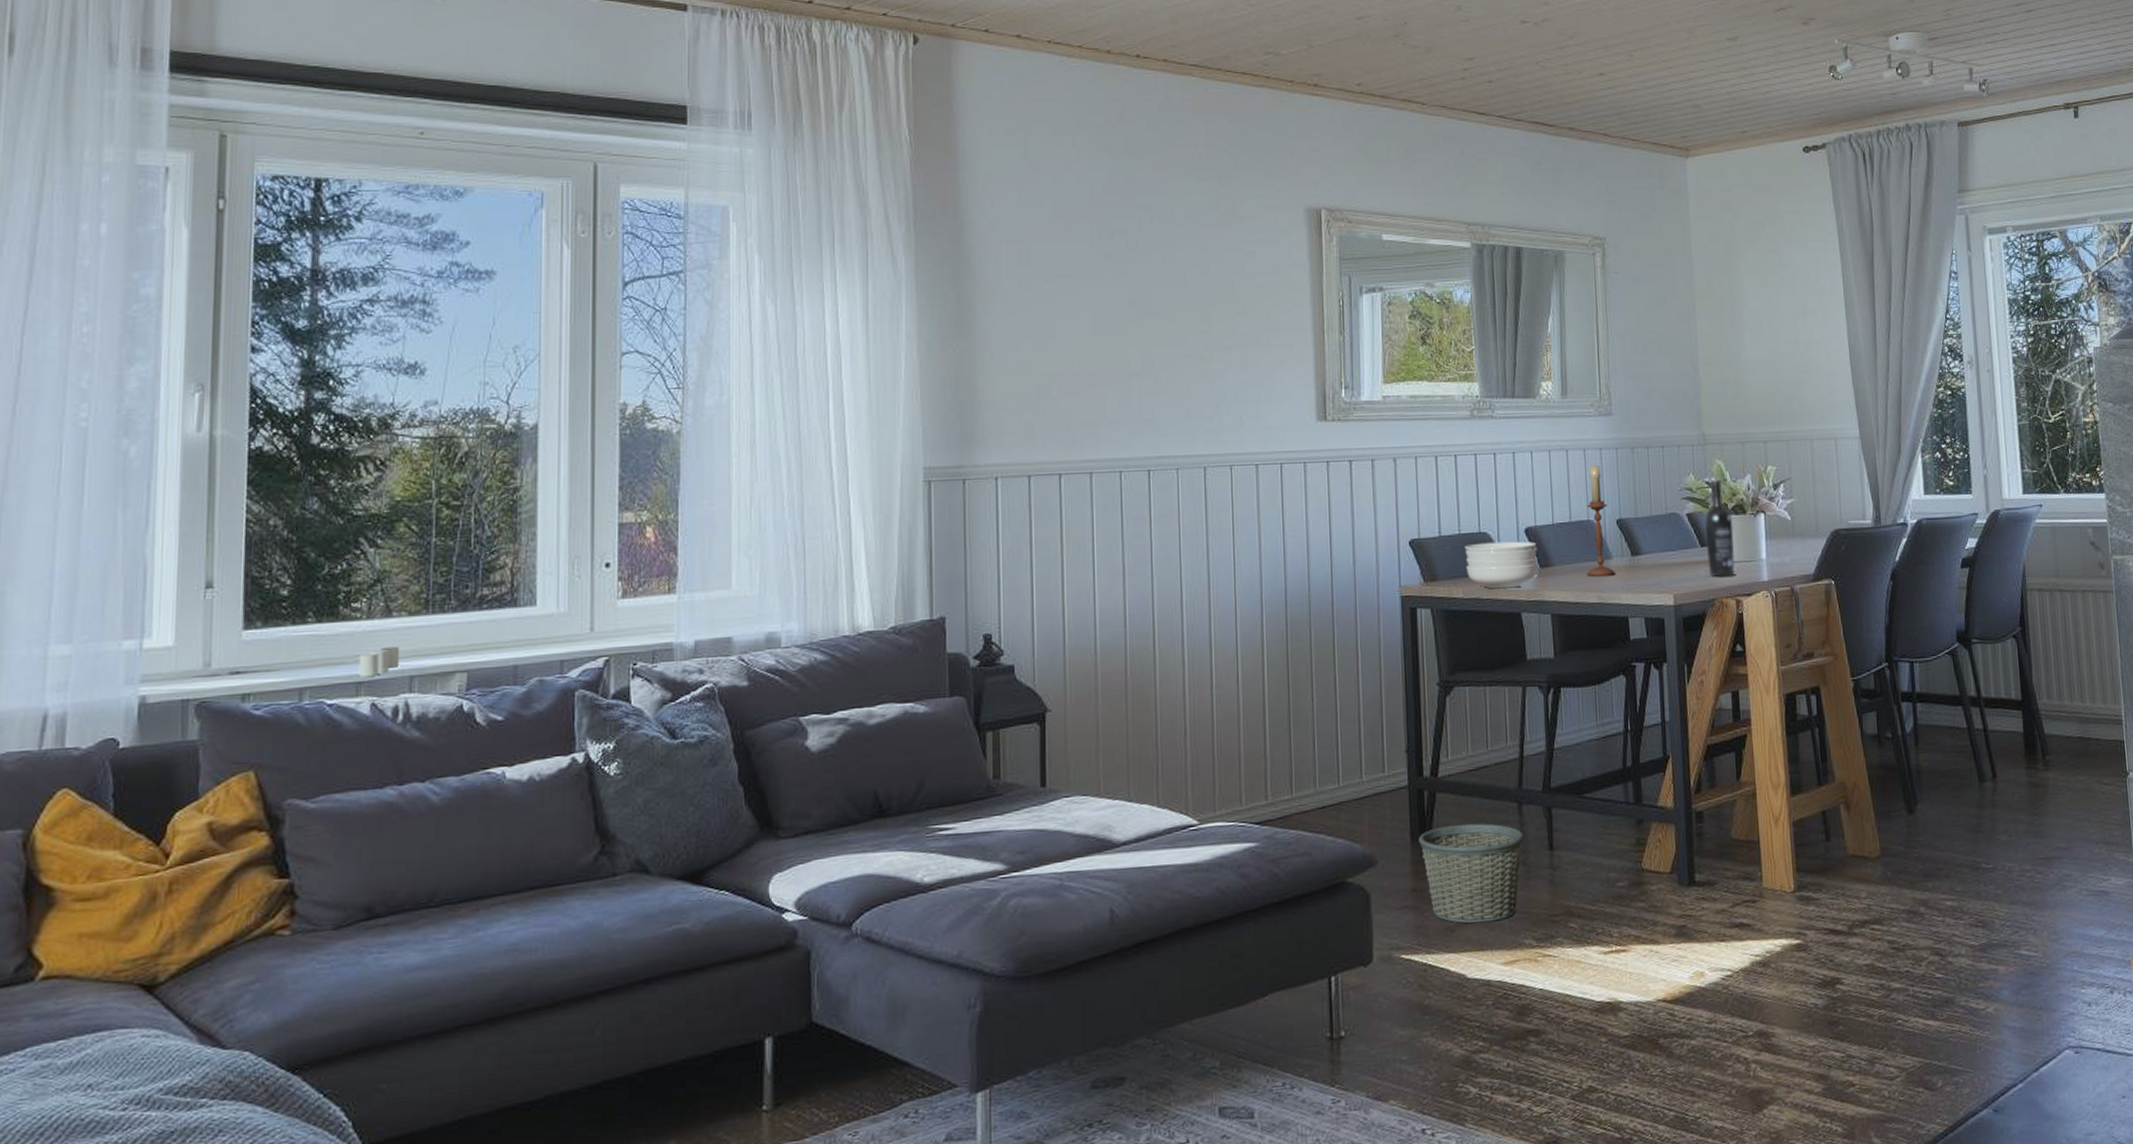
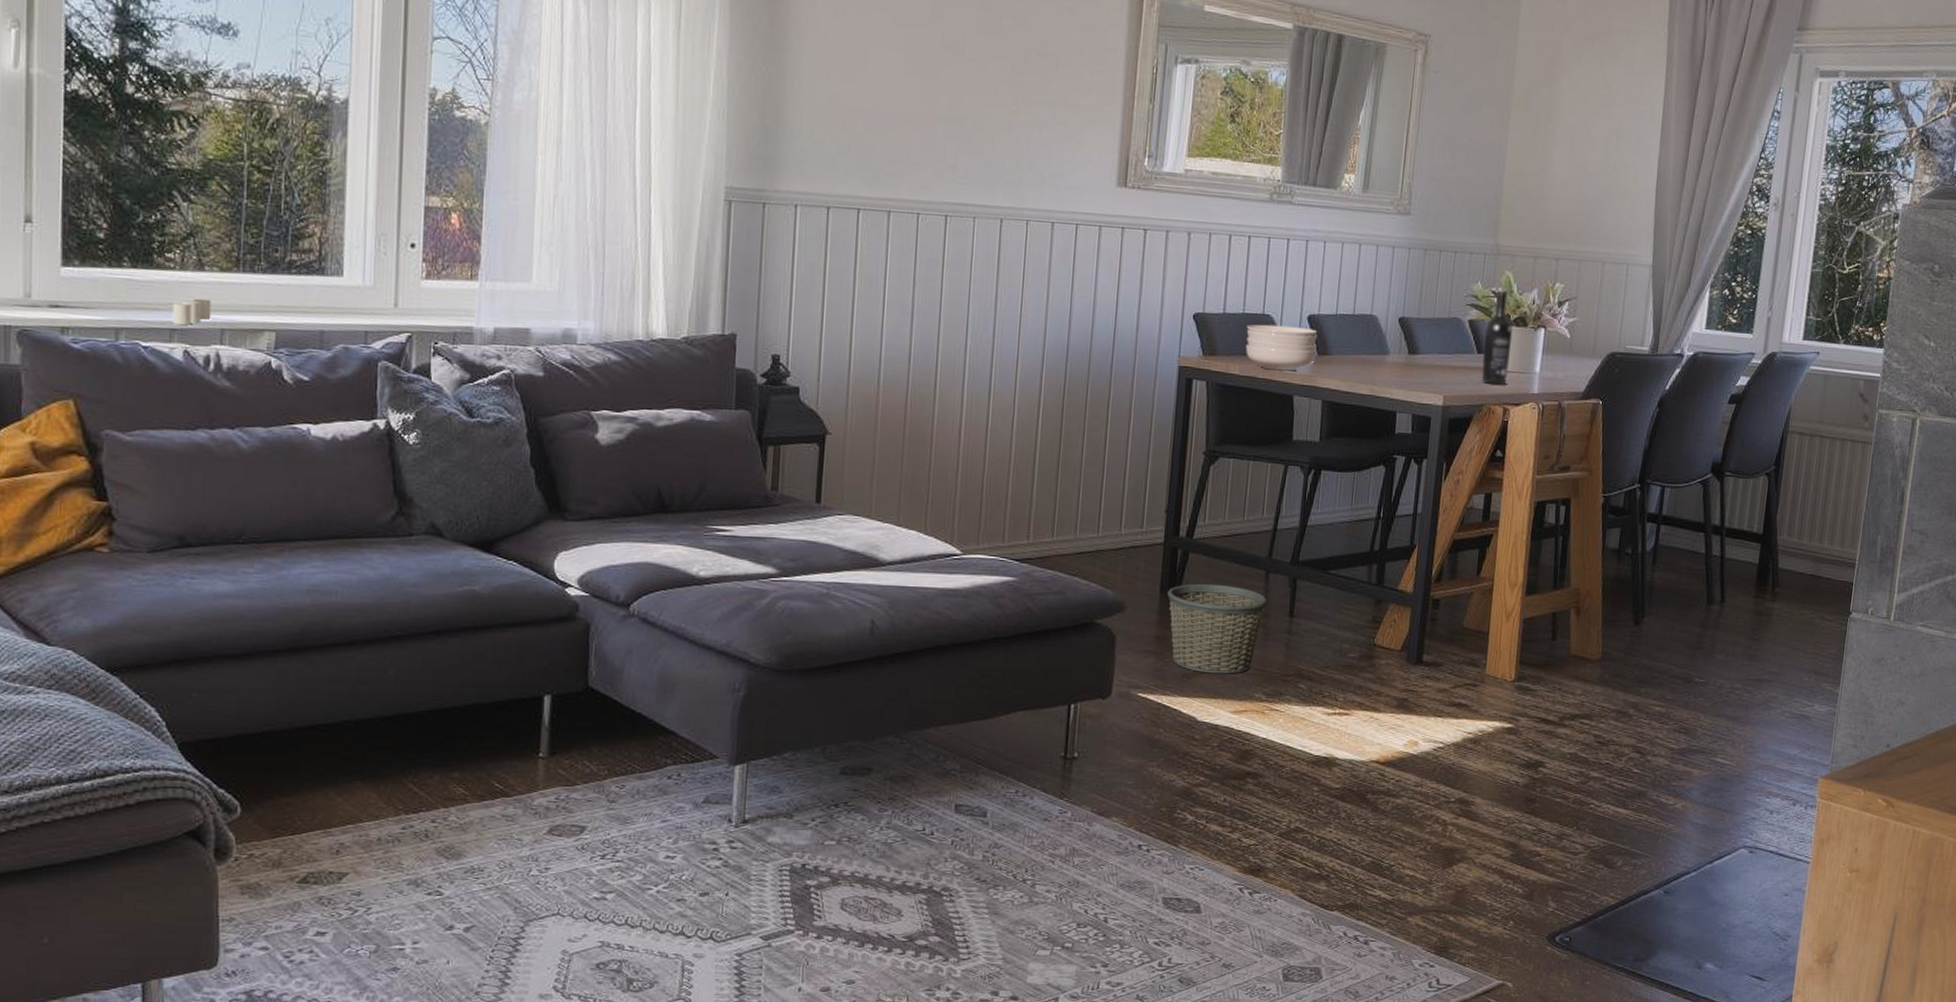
candlestick: present [1587,463,1616,577] -> none [1362,260,1392,371]

